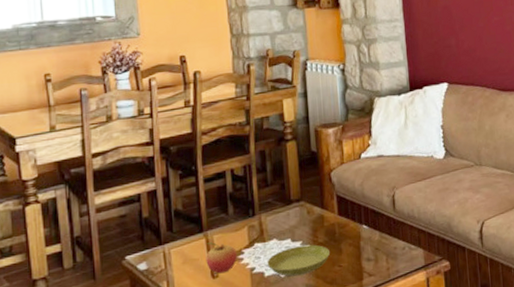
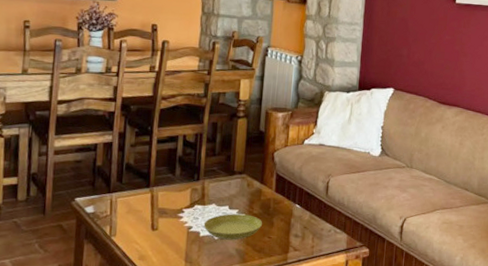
fruit: present [206,242,237,274] -> none [148,198,178,227]

